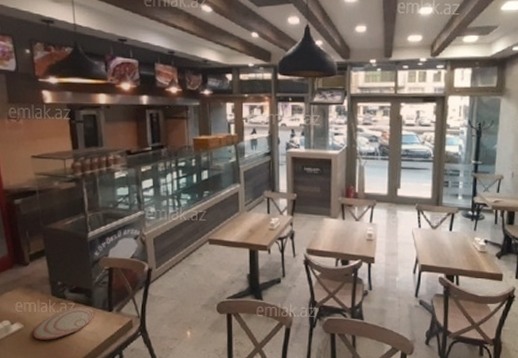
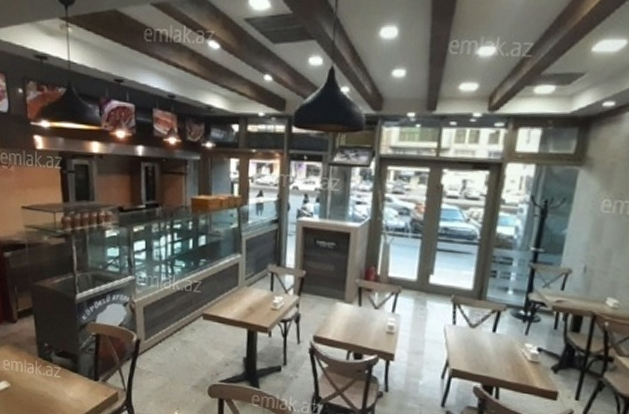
plate: present [33,307,94,340] -> none [19,371,80,403]

